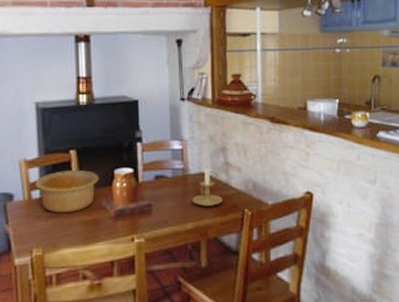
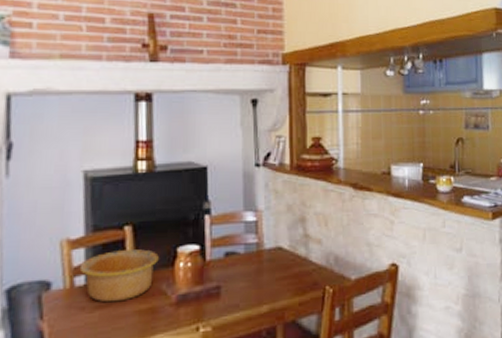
candle holder: present [192,167,223,207] -> none [267,240,301,286]

